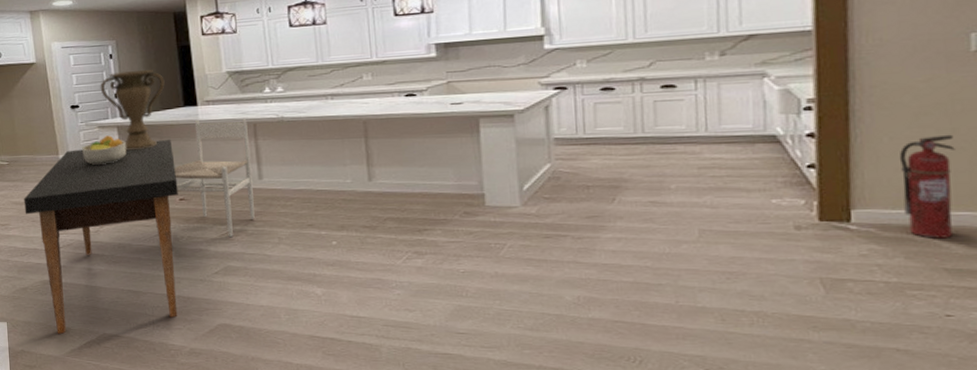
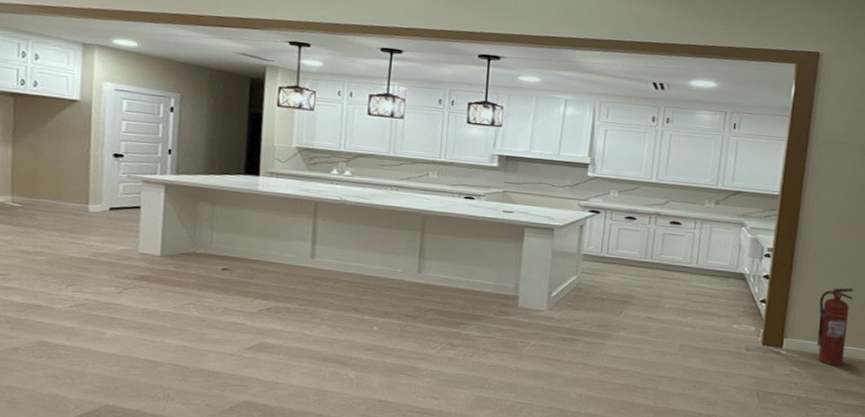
dining table: present [24,139,178,334] -> none [32,201,225,403]
fruit bowl: present [82,135,127,165] -> none [118,192,172,223]
vase: present [100,70,165,151] -> none [152,127,228,212]
chair: present [168,119,255,238] -> none [205,191,309,314]

